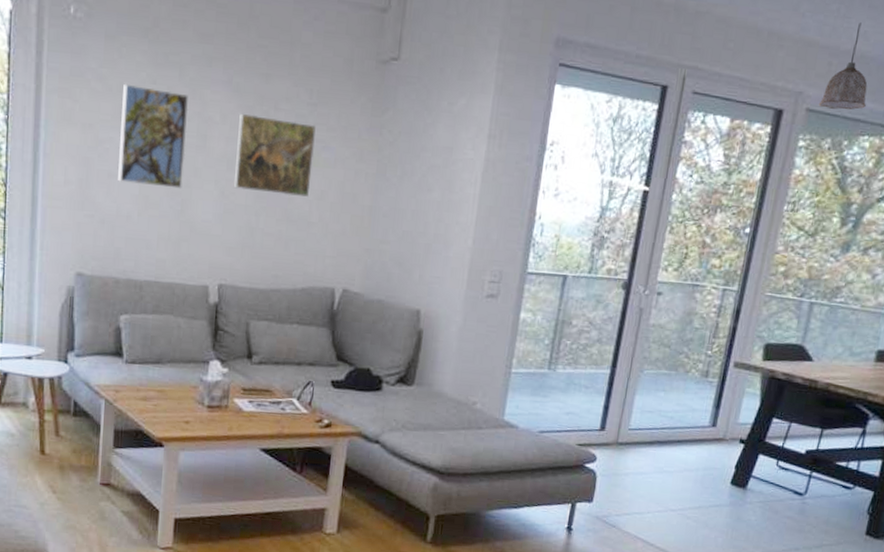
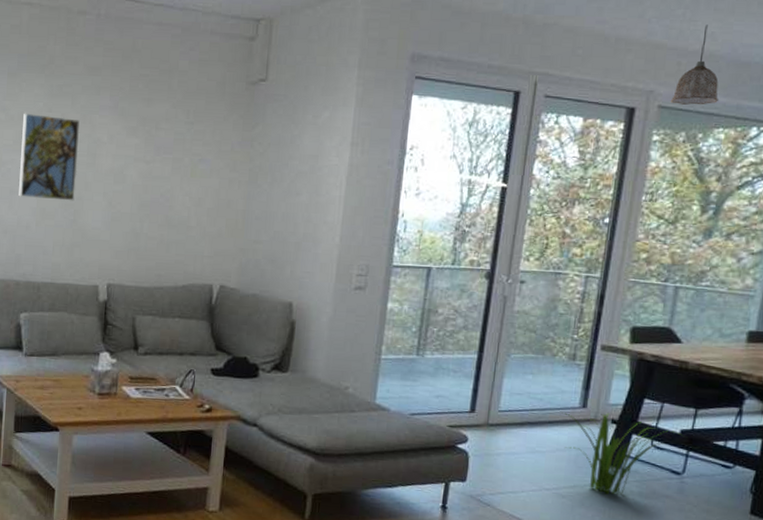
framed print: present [233,113,316,198] -> none [119,133,193,205]
decorative plant: none [690,431,807,515] -> present [561,412,682,495]

